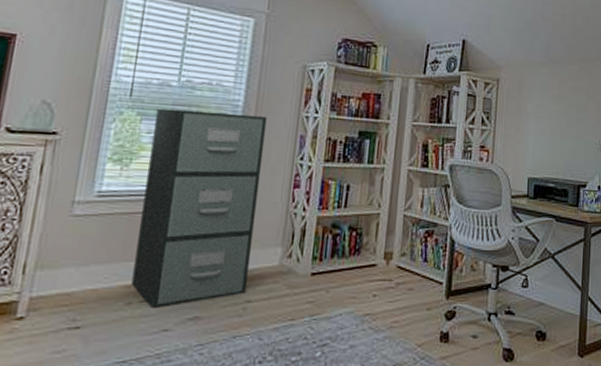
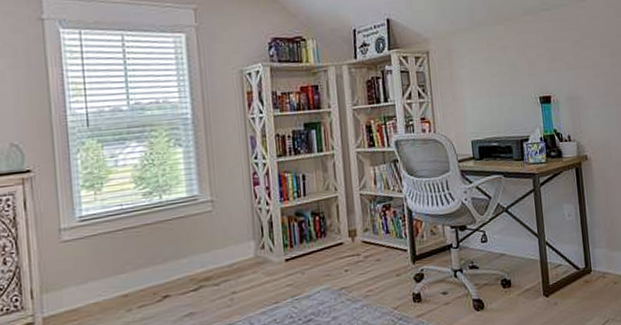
filing cabinet: present [131,108,268,308] -> none [115,124,231,311]

